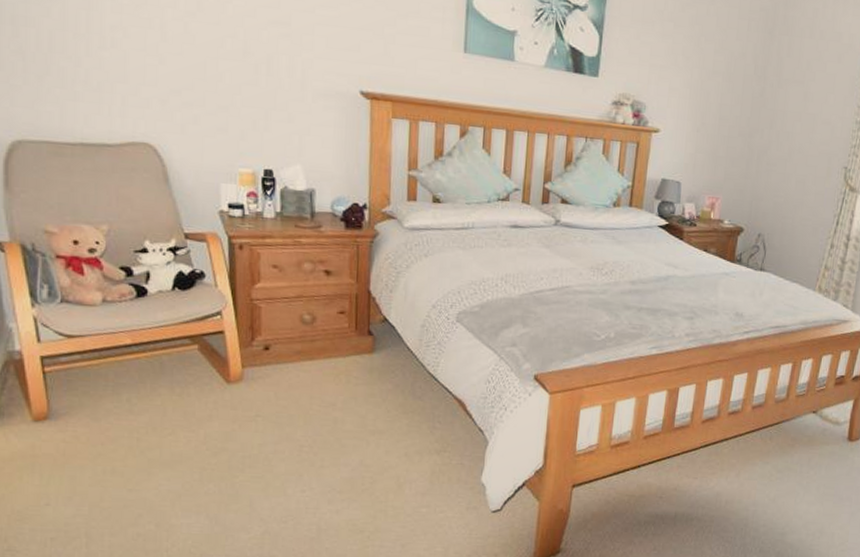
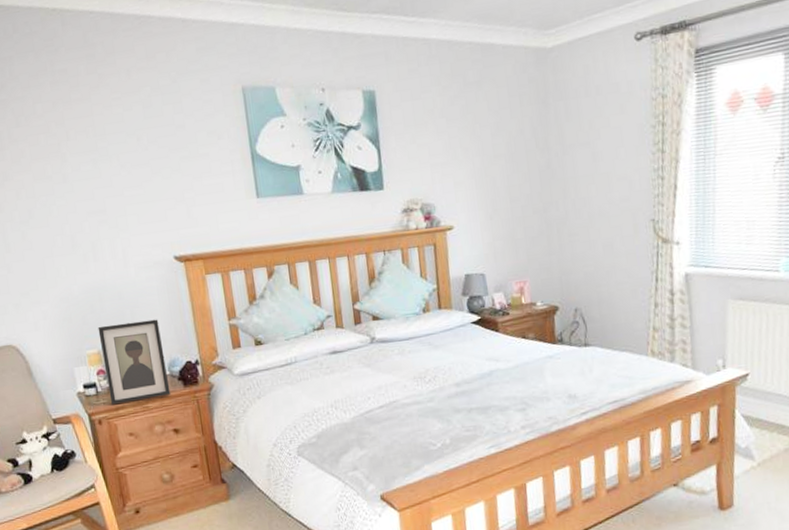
picture frame: none [257,145,330,234] -> present [98,319,171,405]

